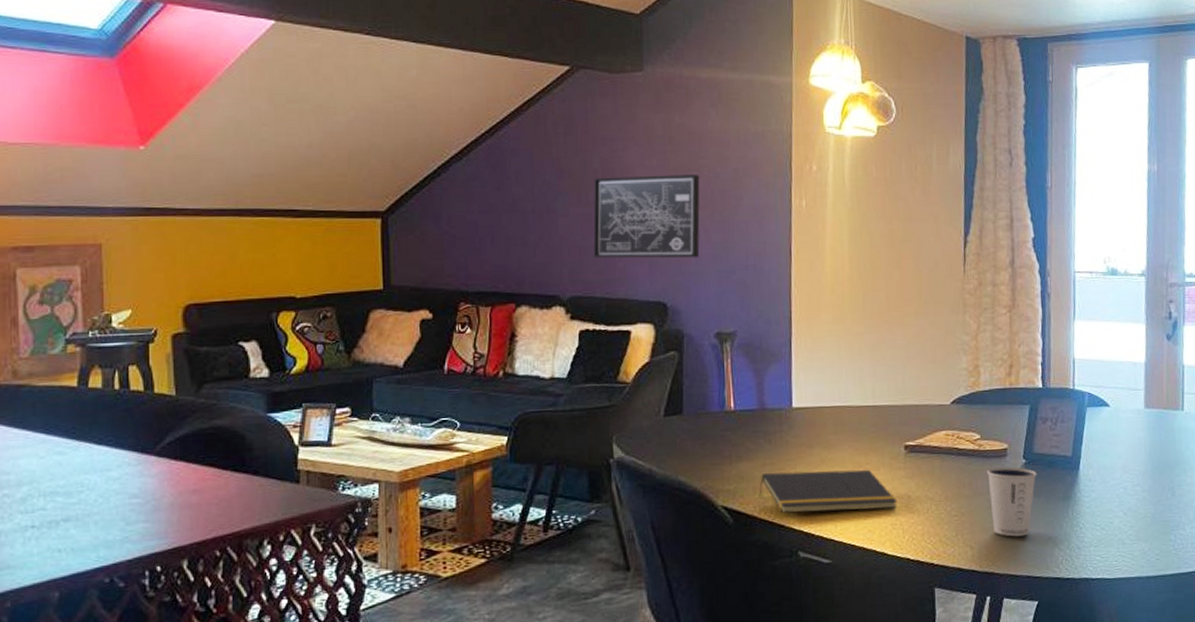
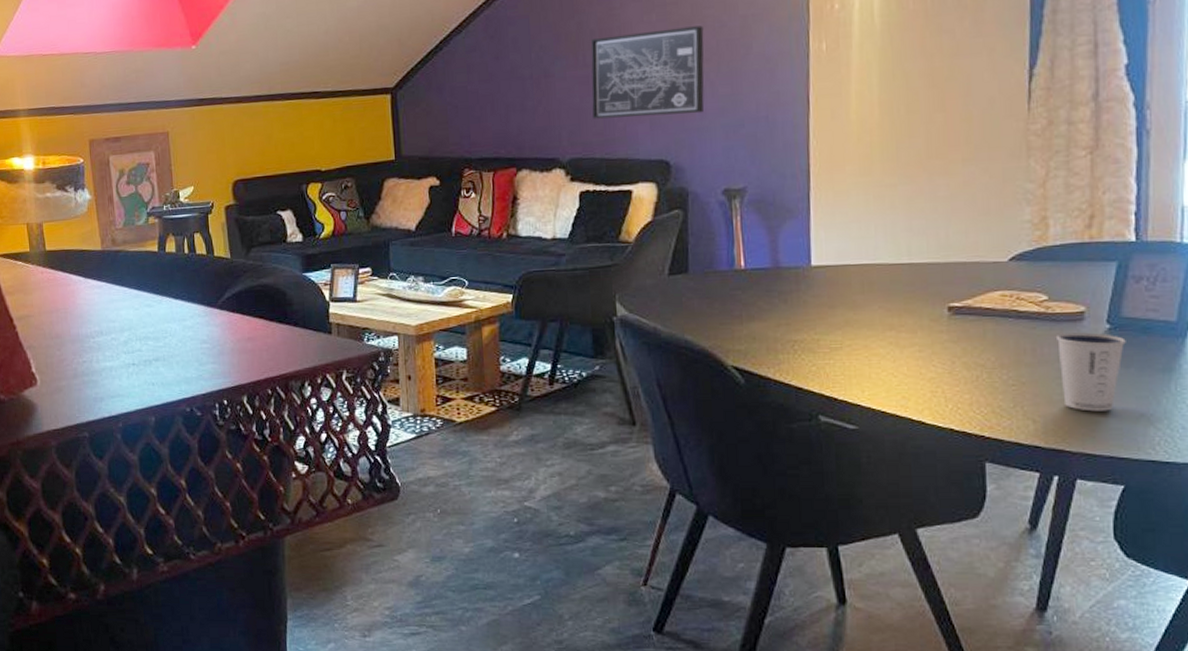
notepad: present [759,469,898,514] -> none [773,332,939,377]

